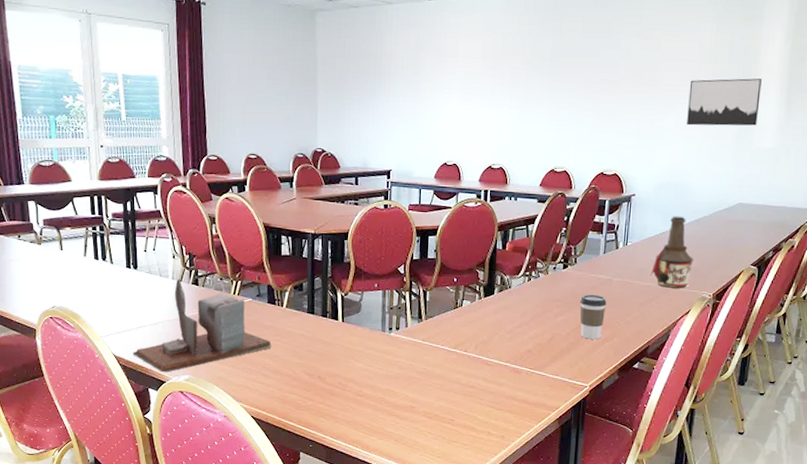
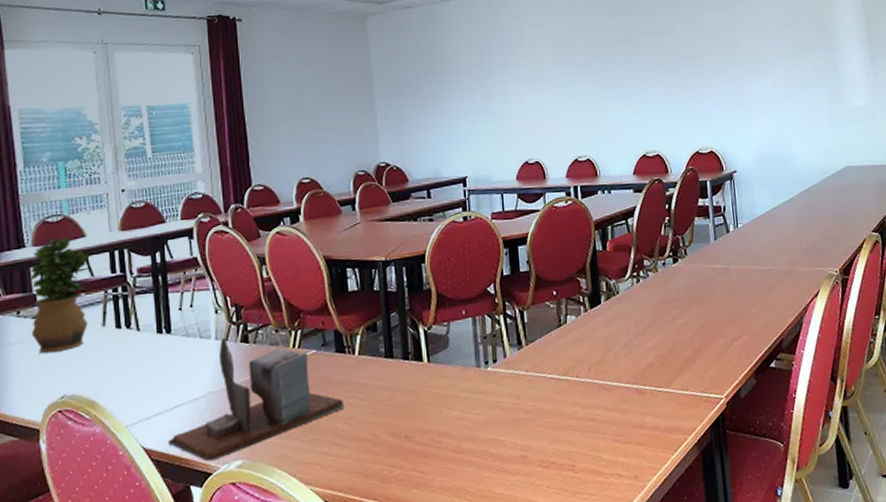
potted plant: none [27,179,75,272] -> present [29,237,90,354]
coffee cup: present [580,294,607,340] -> none [698,287,729,341]
bottle: present [651,216,694,289] -> none [769,188,812,269]
wall art: present [687,78,762,126] -> none [770,37,846,92]

